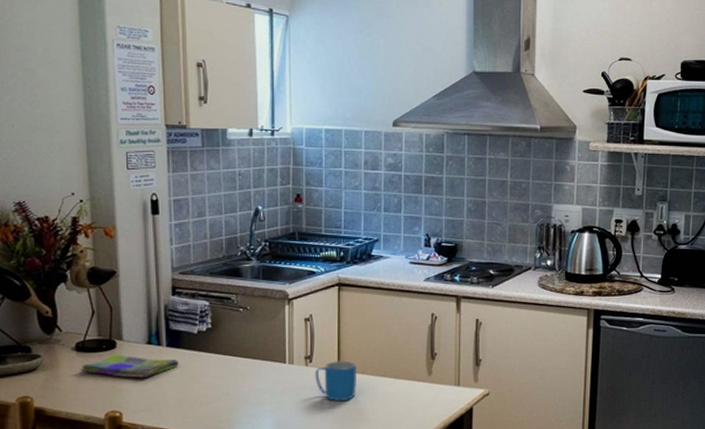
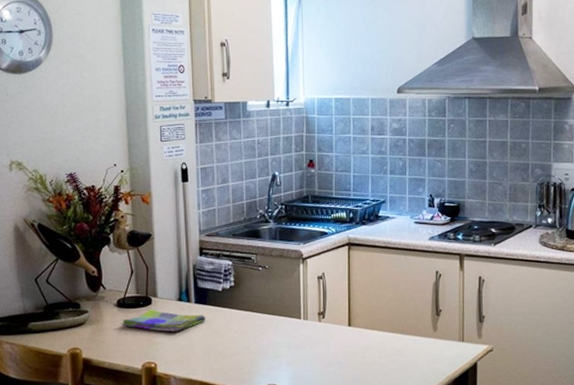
mug: present [315,360,356,401] -> none [327,316,366,355]

